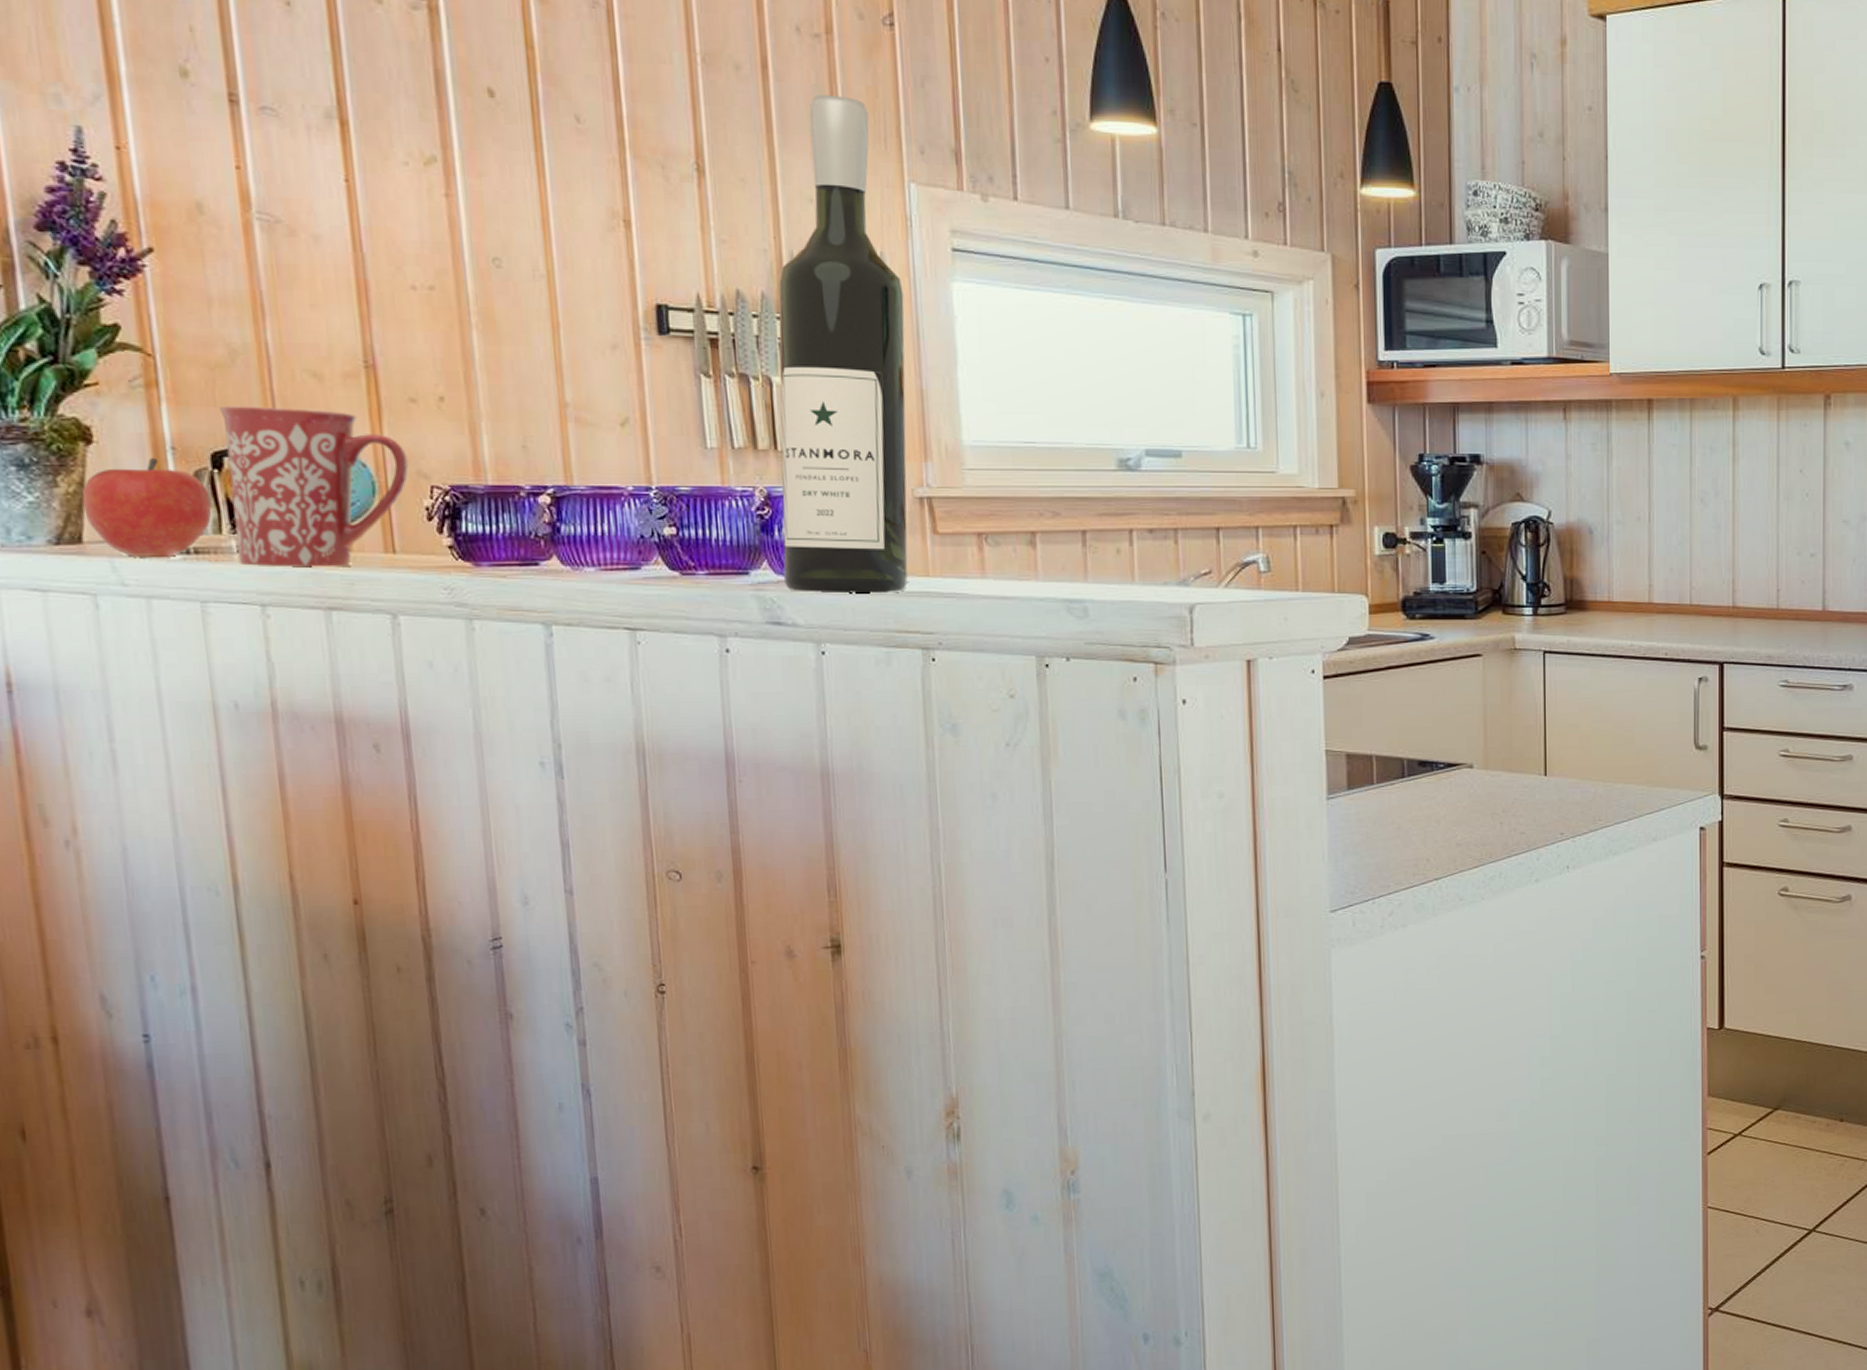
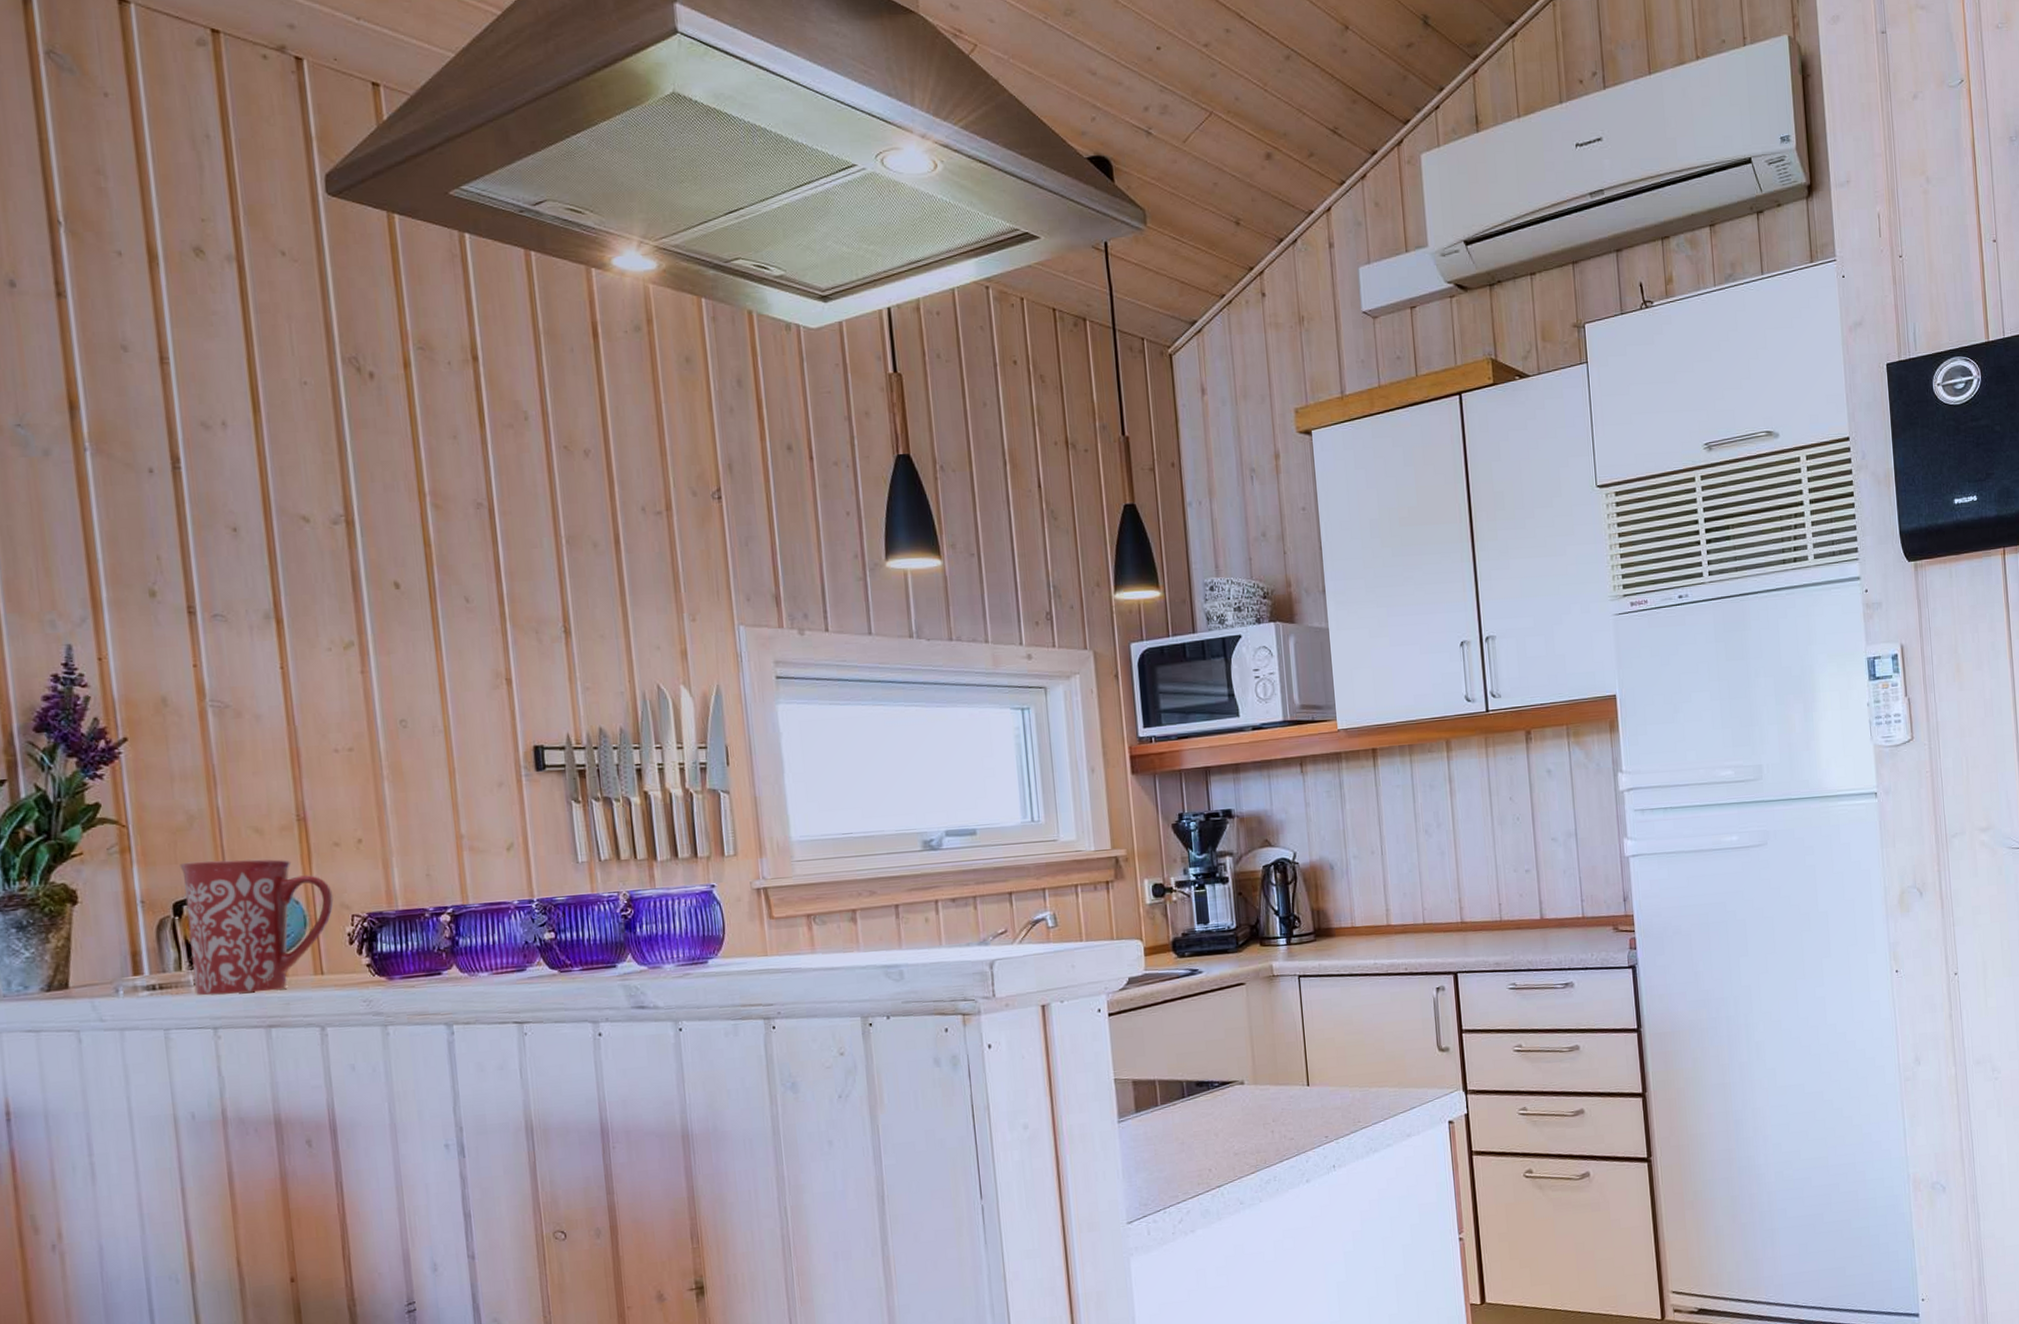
fruit: present [81,457,212,557] -> none [68,911,174,997]
bottle: present [777,95,908,593] -> none [633,560,750,978]

